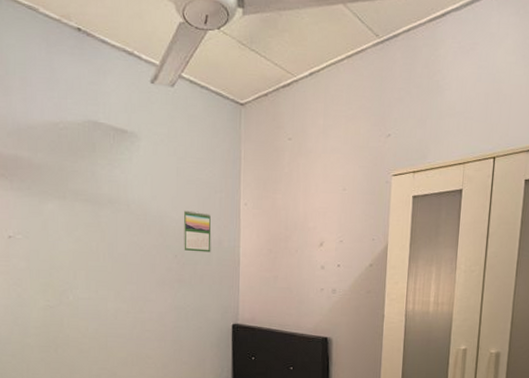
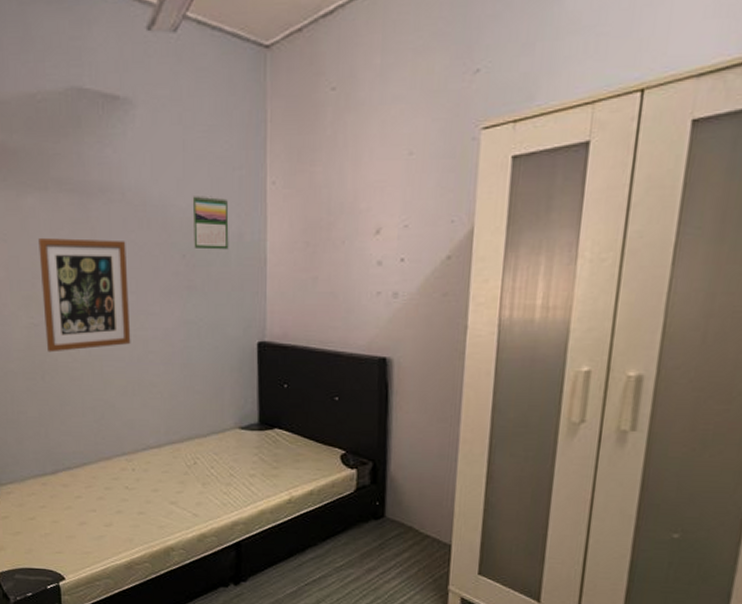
wall art: none [56,236,132,330] -> present [38,237,131,353]

